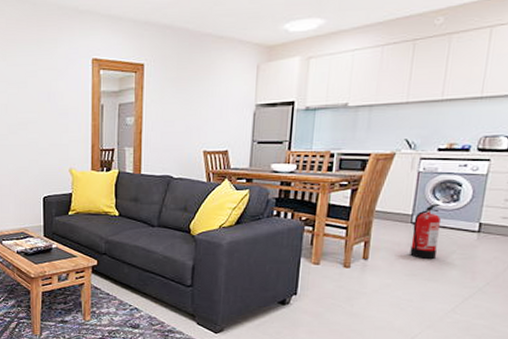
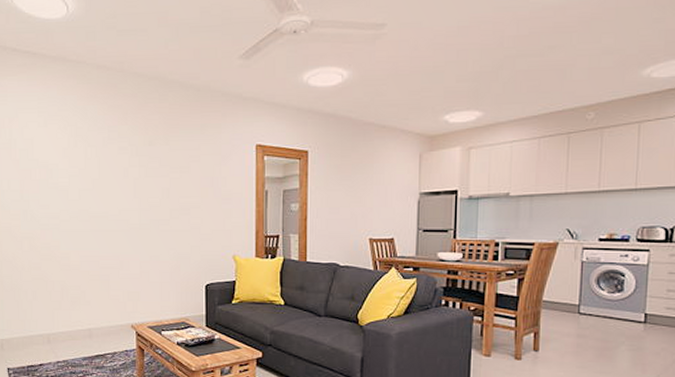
fire extinguisher: present [410,204,441,260] -> none [579,295,607,351]

